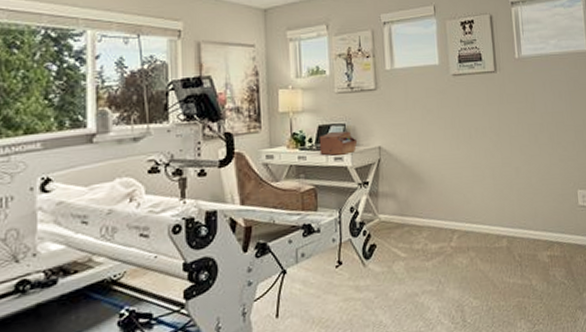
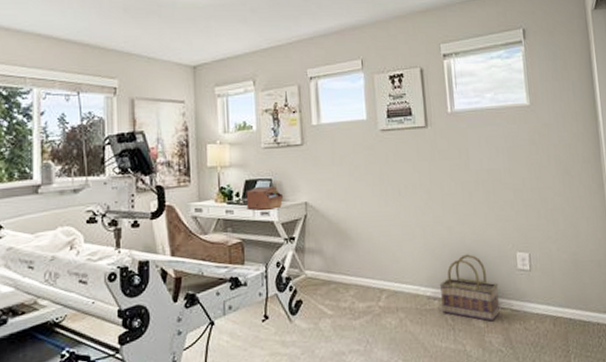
basket: none [507,193,563,256] -> present [439,254,500,322]

